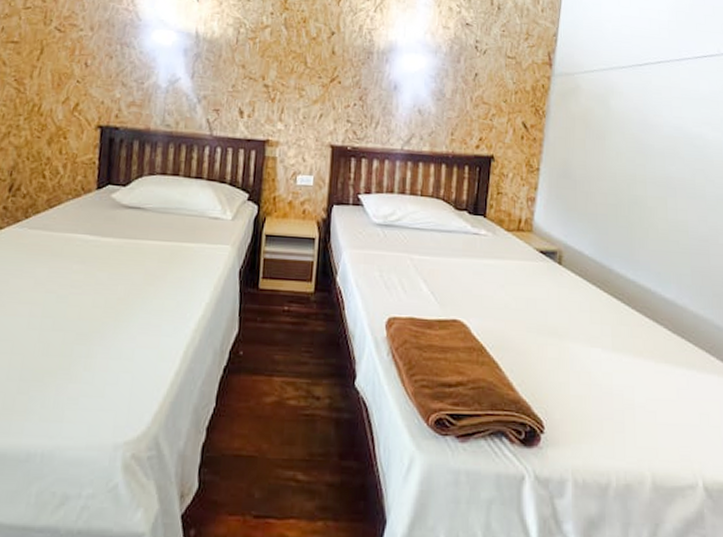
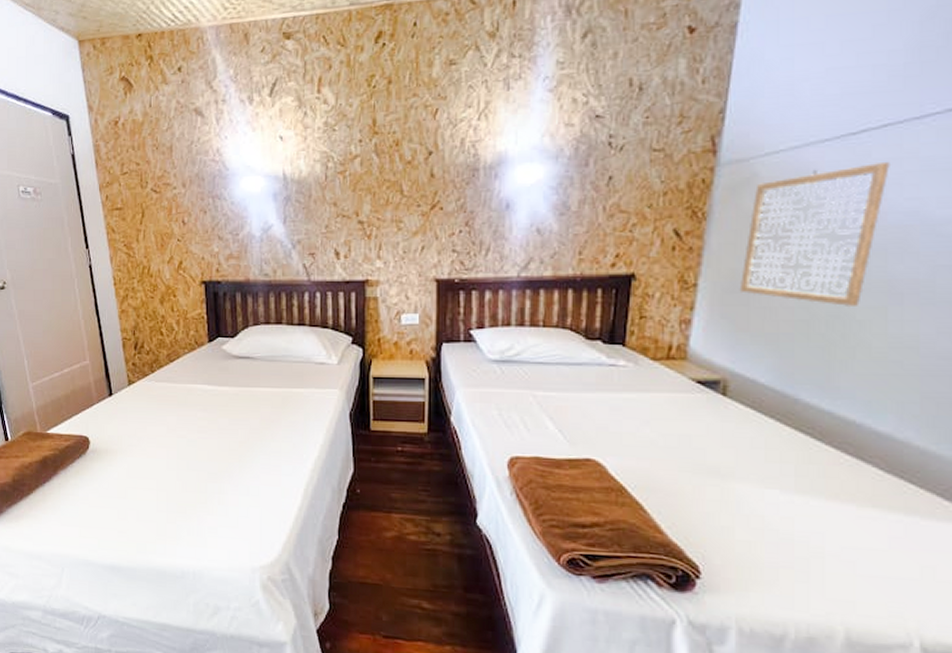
wall art: none [569,87,664,197] -> present [739,162,891,308]

